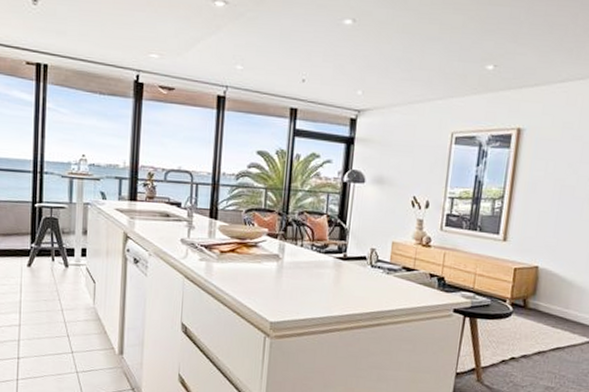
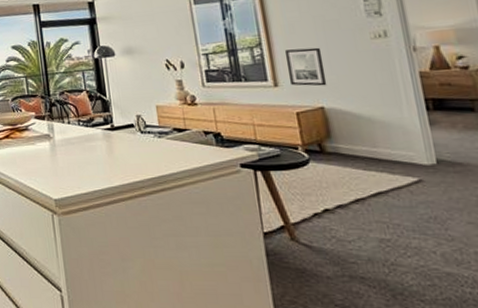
wall art: none [517,207,553,247] -> present [284,47,327,86]

